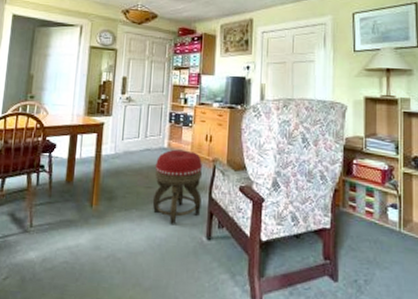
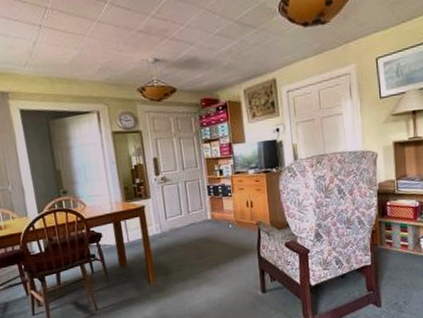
footstool: present [152,149,203,225] -> none [202,218,253,287]

